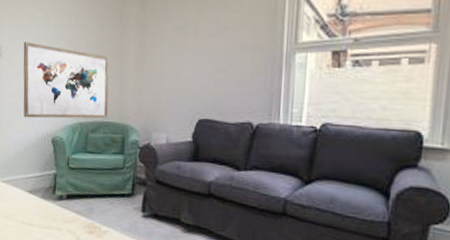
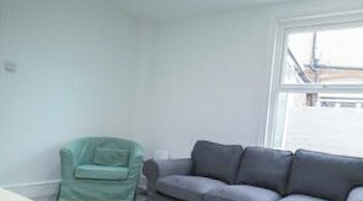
wall art: present [23,42,110,119] -> none [33,61,122,135]

